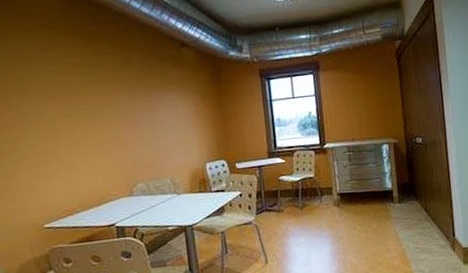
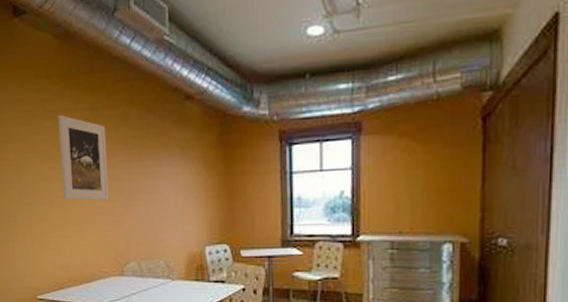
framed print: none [62,60,116,134] -> present [58,115,110,200]

